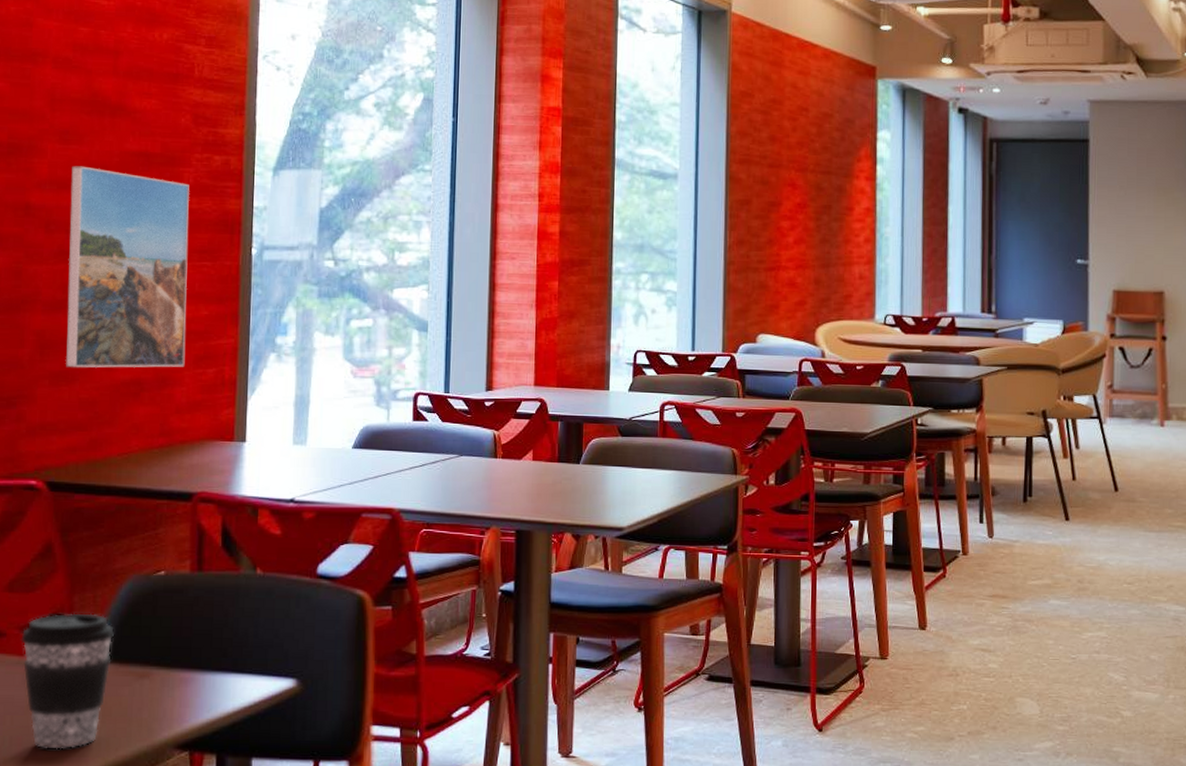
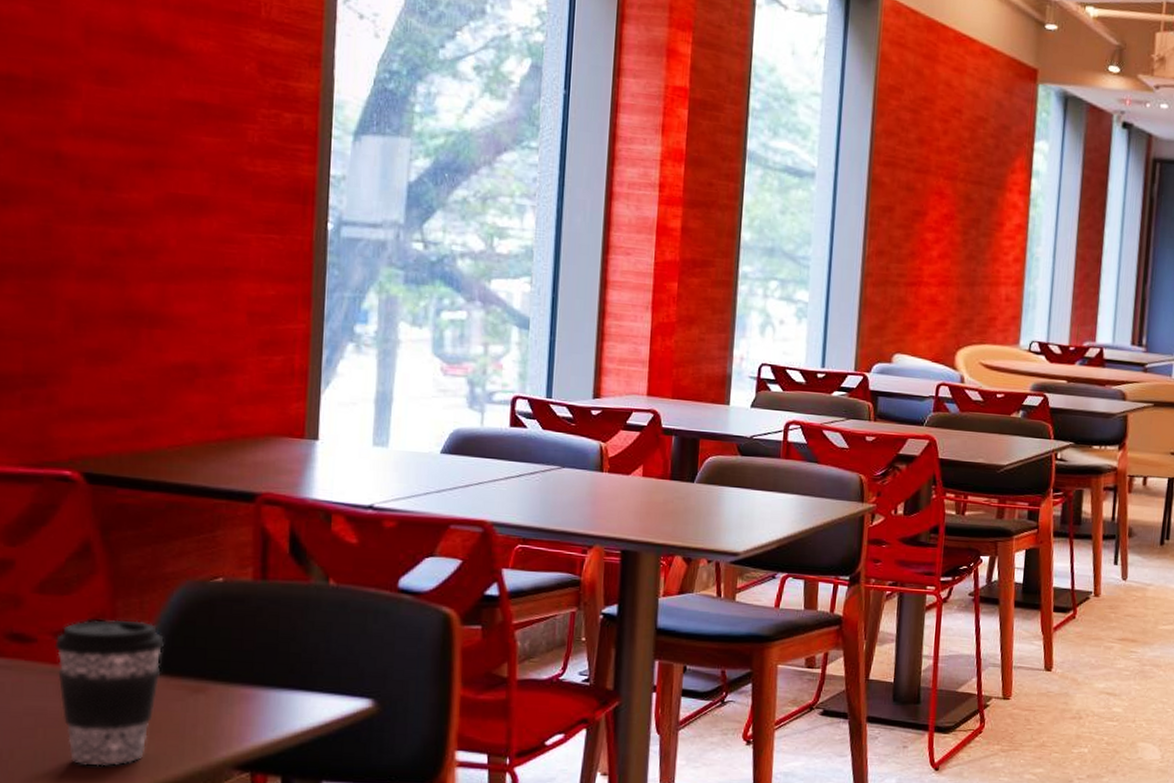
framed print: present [66,166,190,368] -> none [106,112,254,353]

